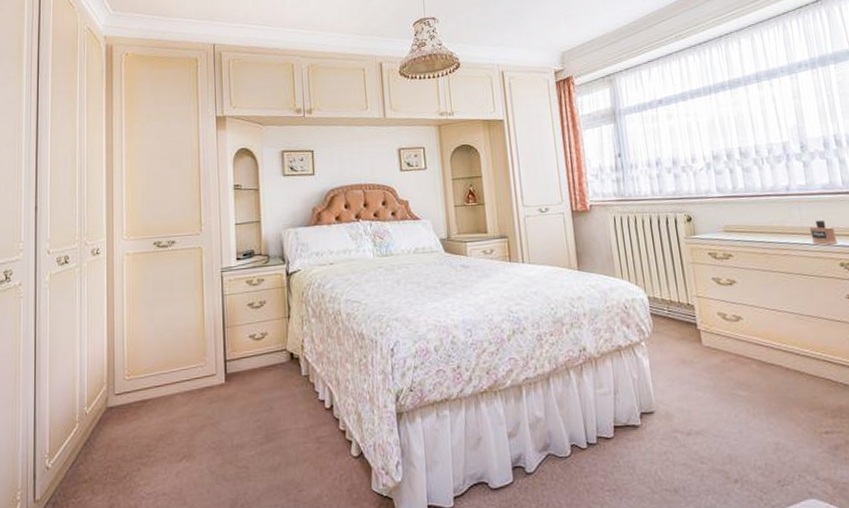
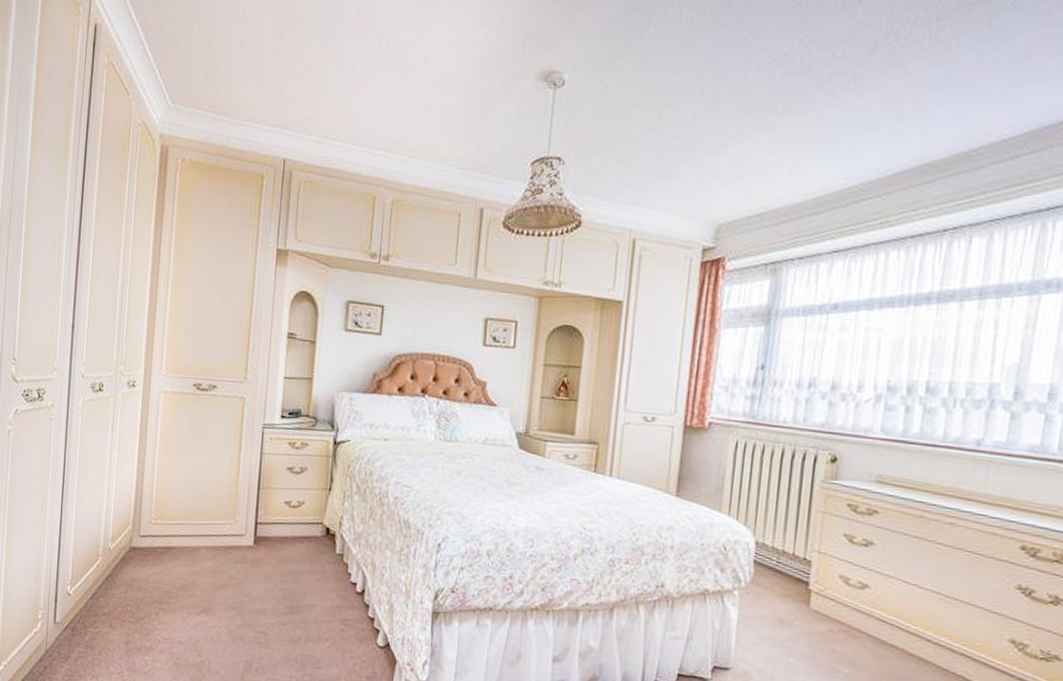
perfume: present [810,220,837,246] -> none [991,488,1028,523]

